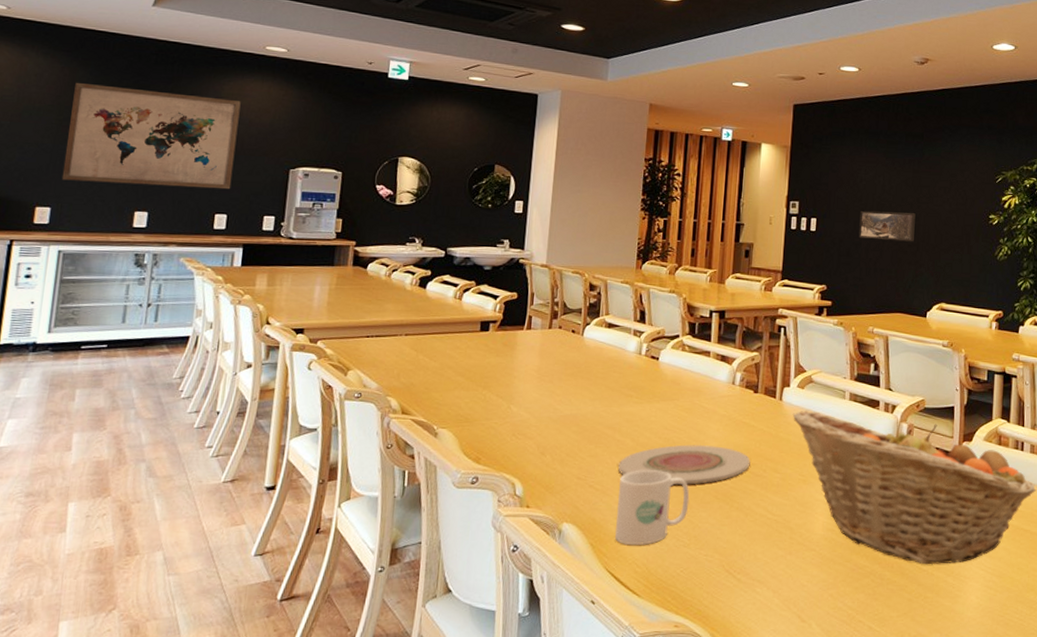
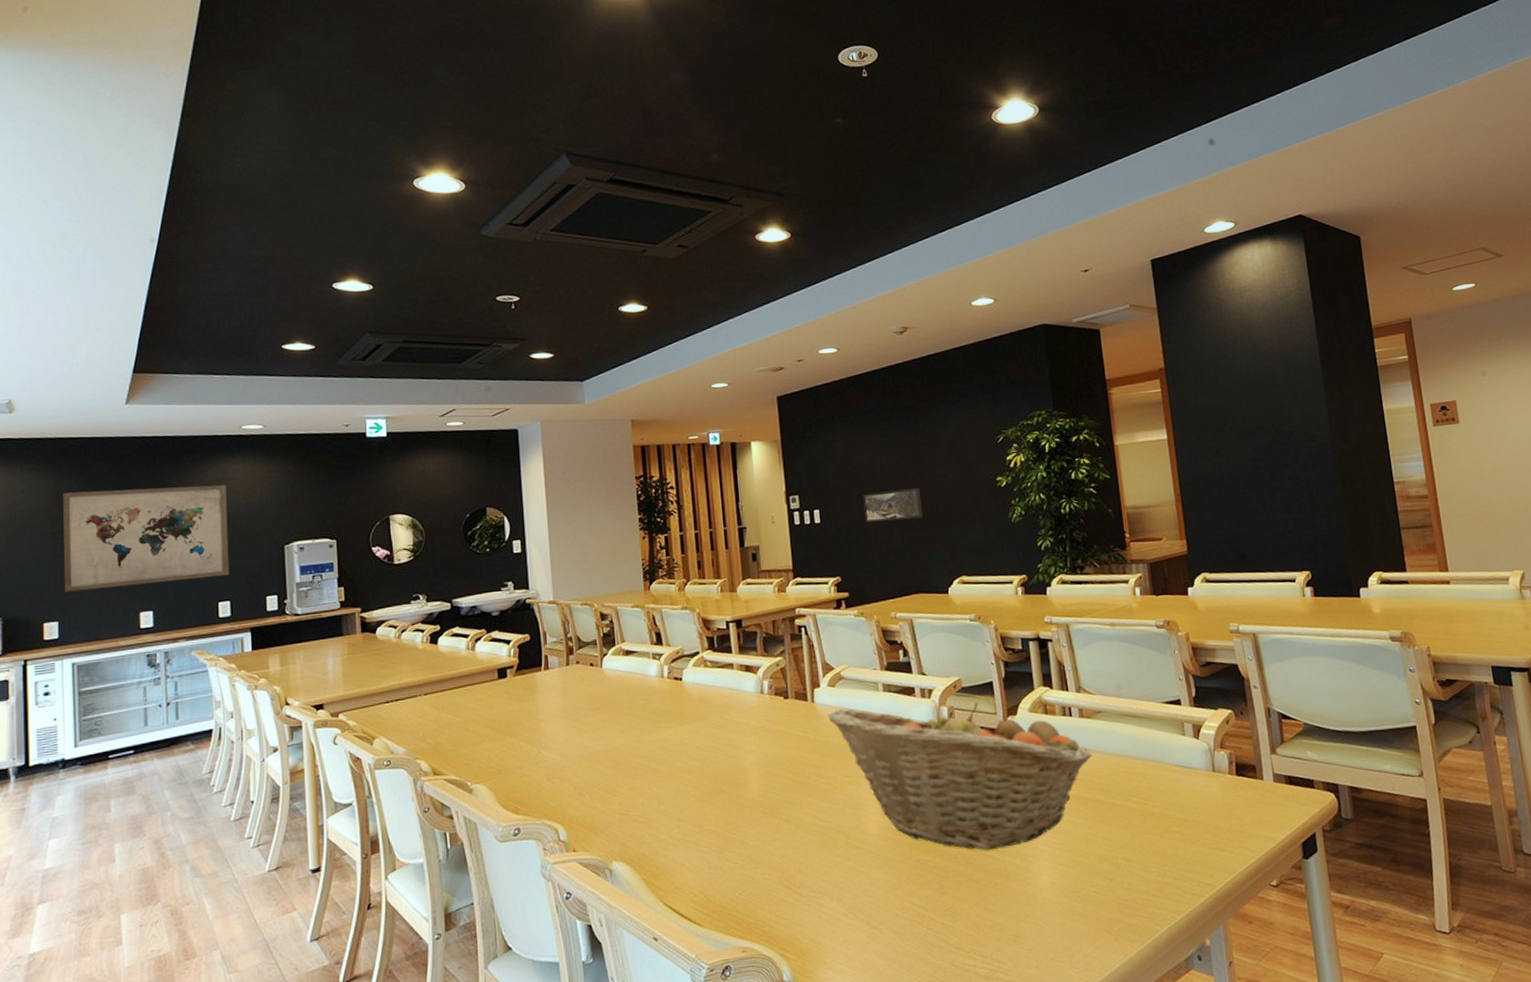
mug: present [615,470,690,545] -> none [663,793,737,875]
plate: present [618,444,751,485] -> none [659,759,793,806]

